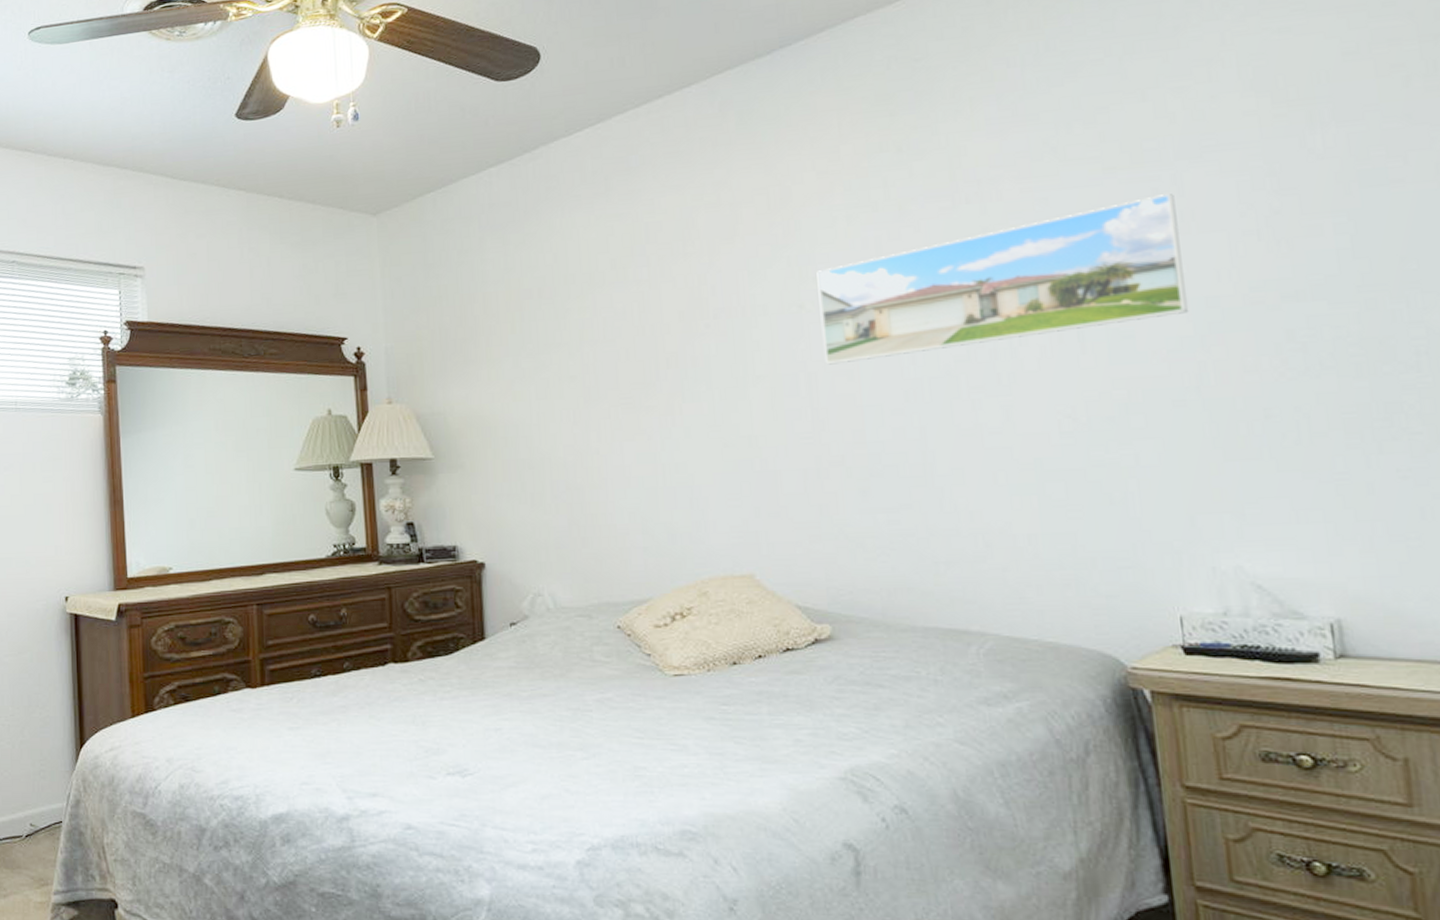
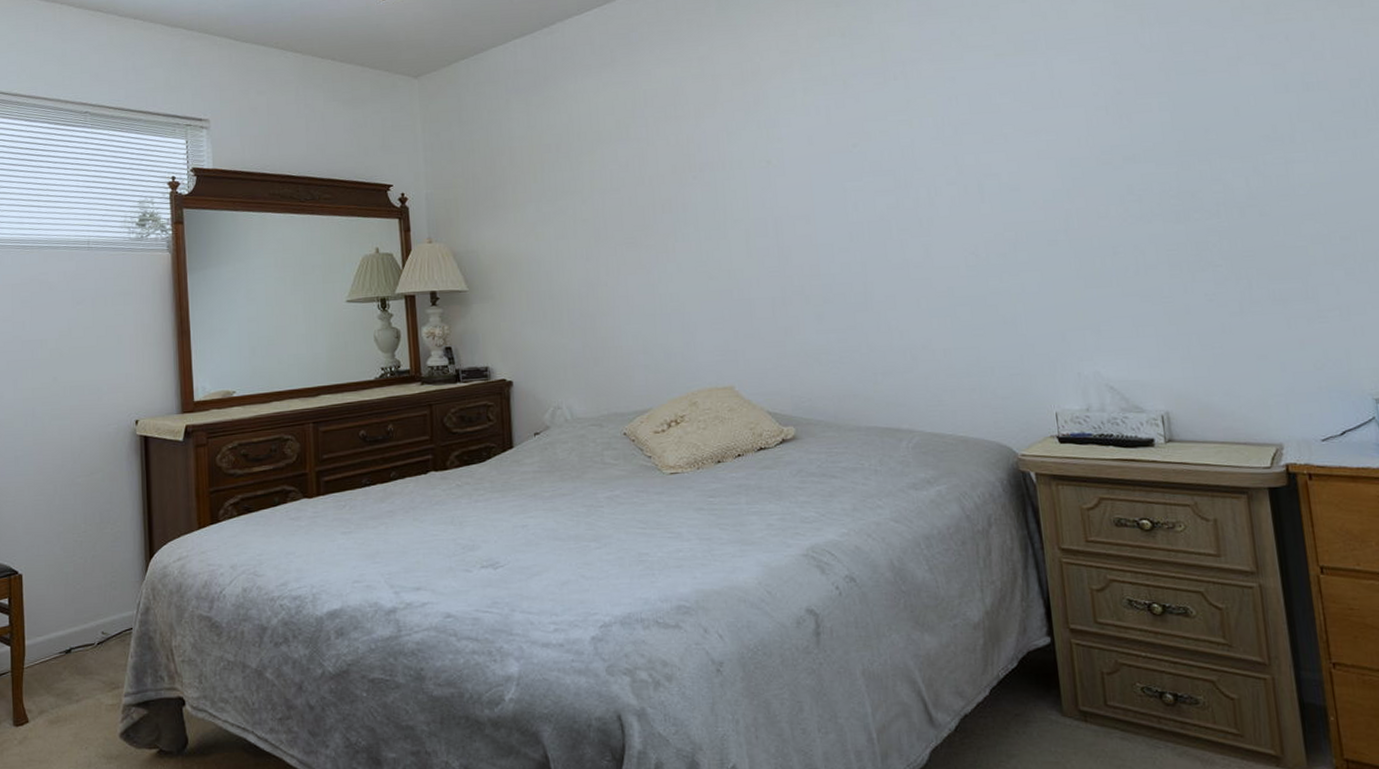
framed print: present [817,194,1189,365] -> none [780,76,1059,211]

